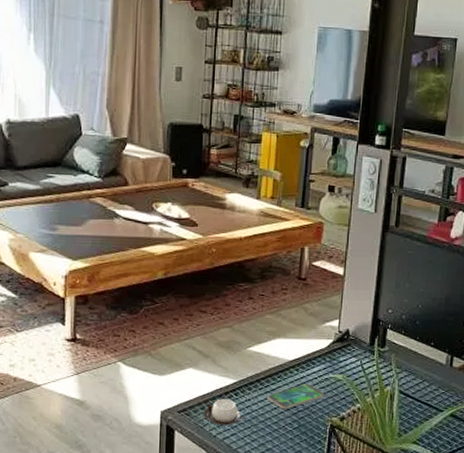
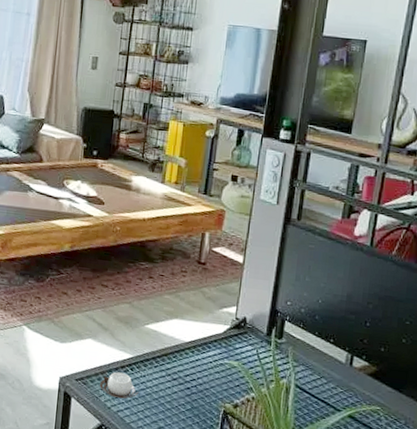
smartphone: present [267,383,325,410] -> none [162,366,219,391]

